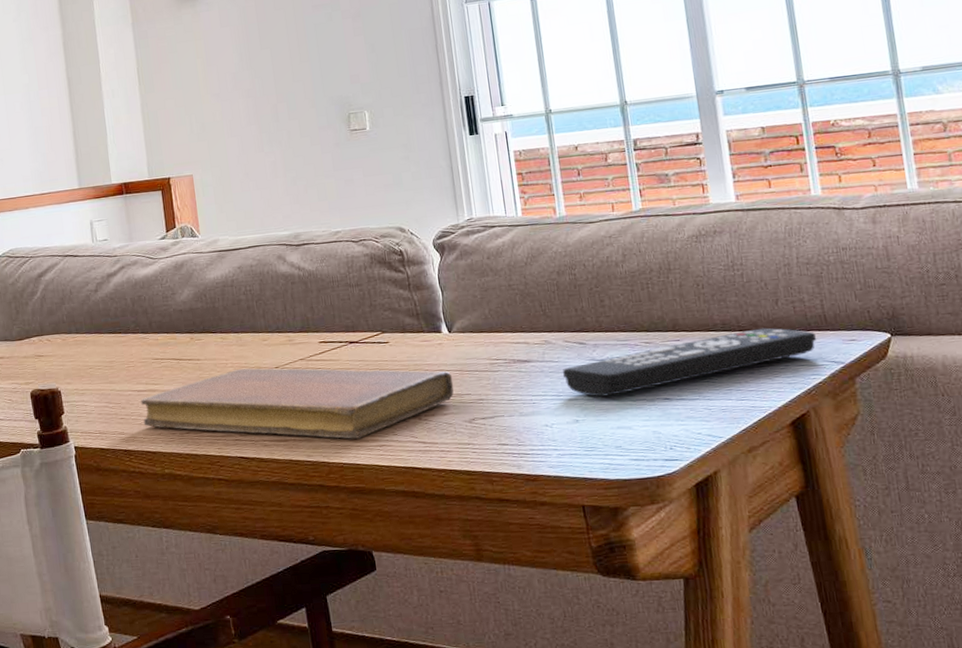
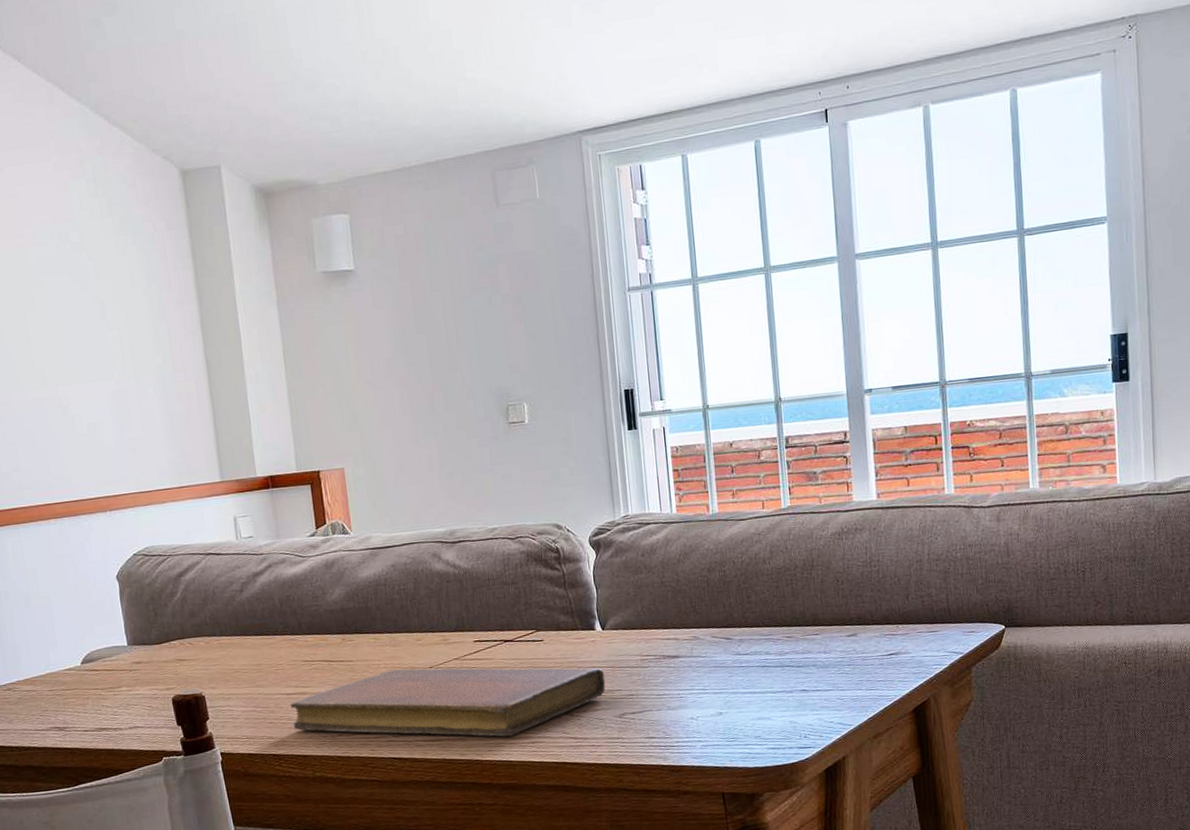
remote control: present [563,328,817,397] -> none [709,621,941,690]

